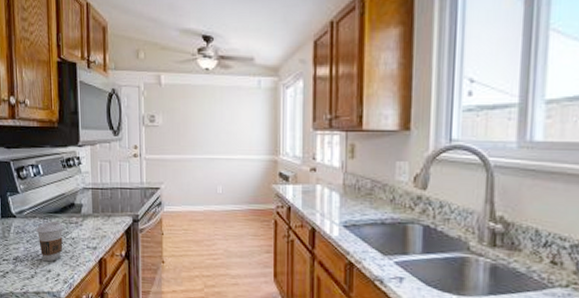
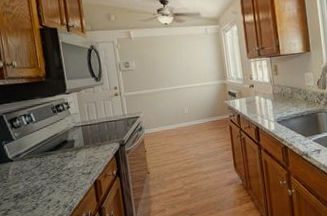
coffee cup: present [36,221,63,262] -> none [33,158,61,193]

